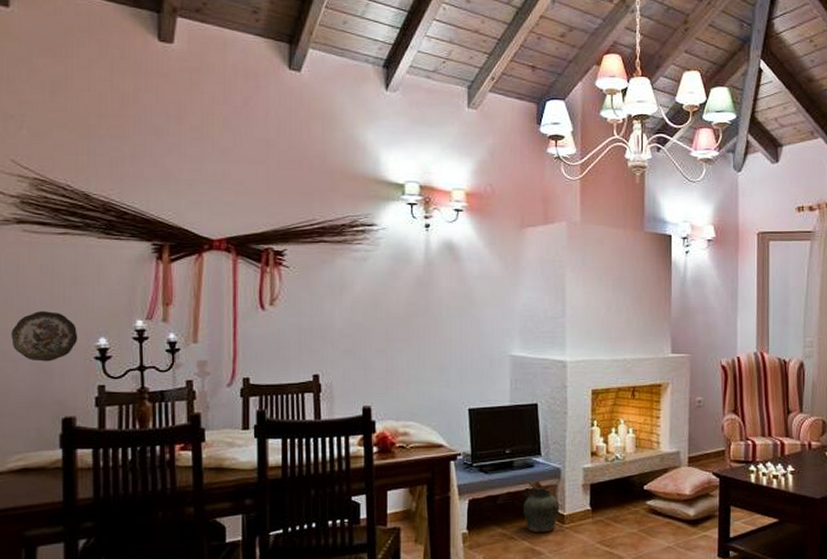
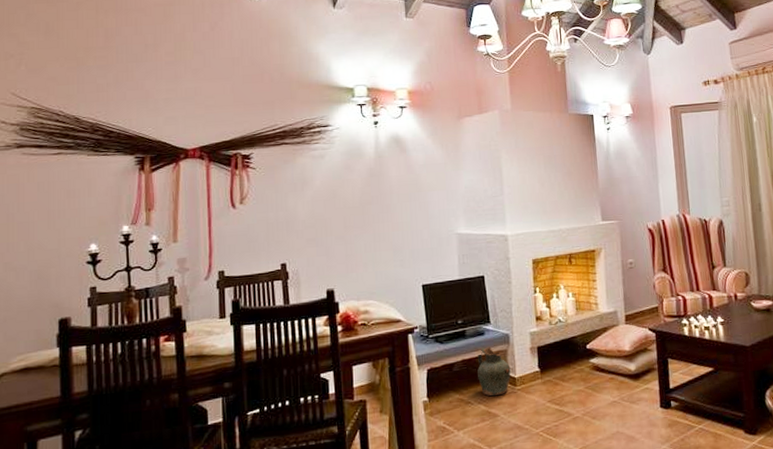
decorative plate: present [11,311,78,362] -> none [13,223,72,269]

